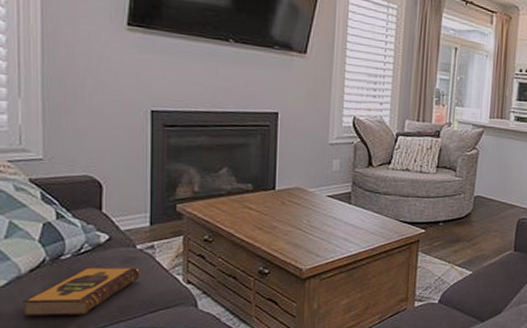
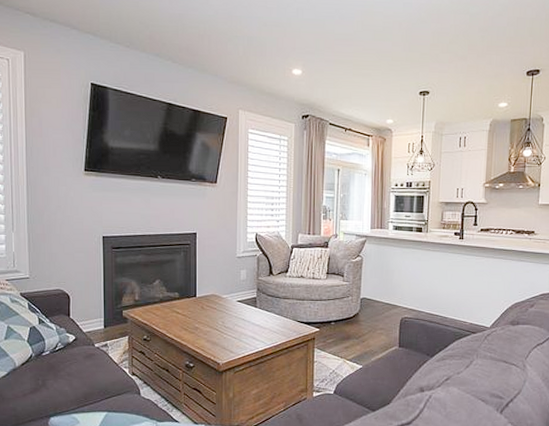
hardback book: present [23,266,140,317] -> none [17,361,98,401]

